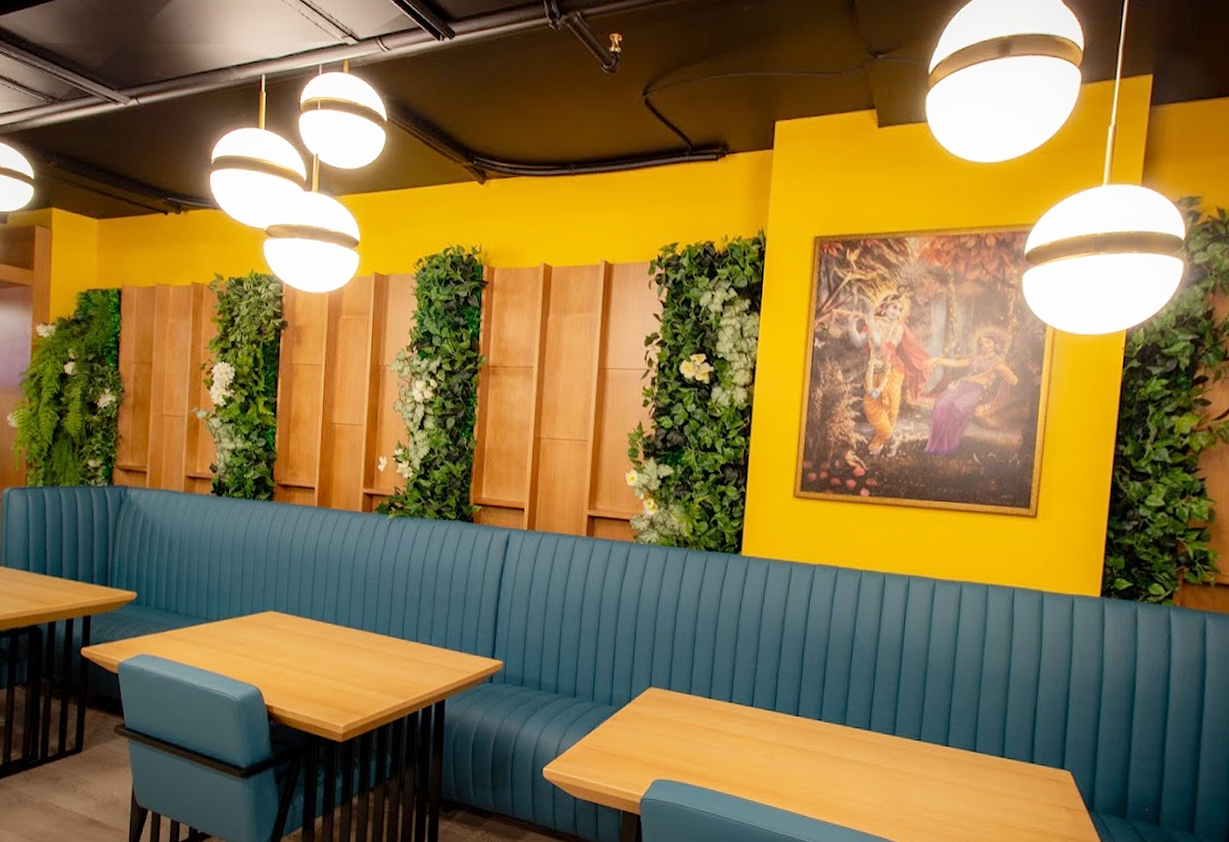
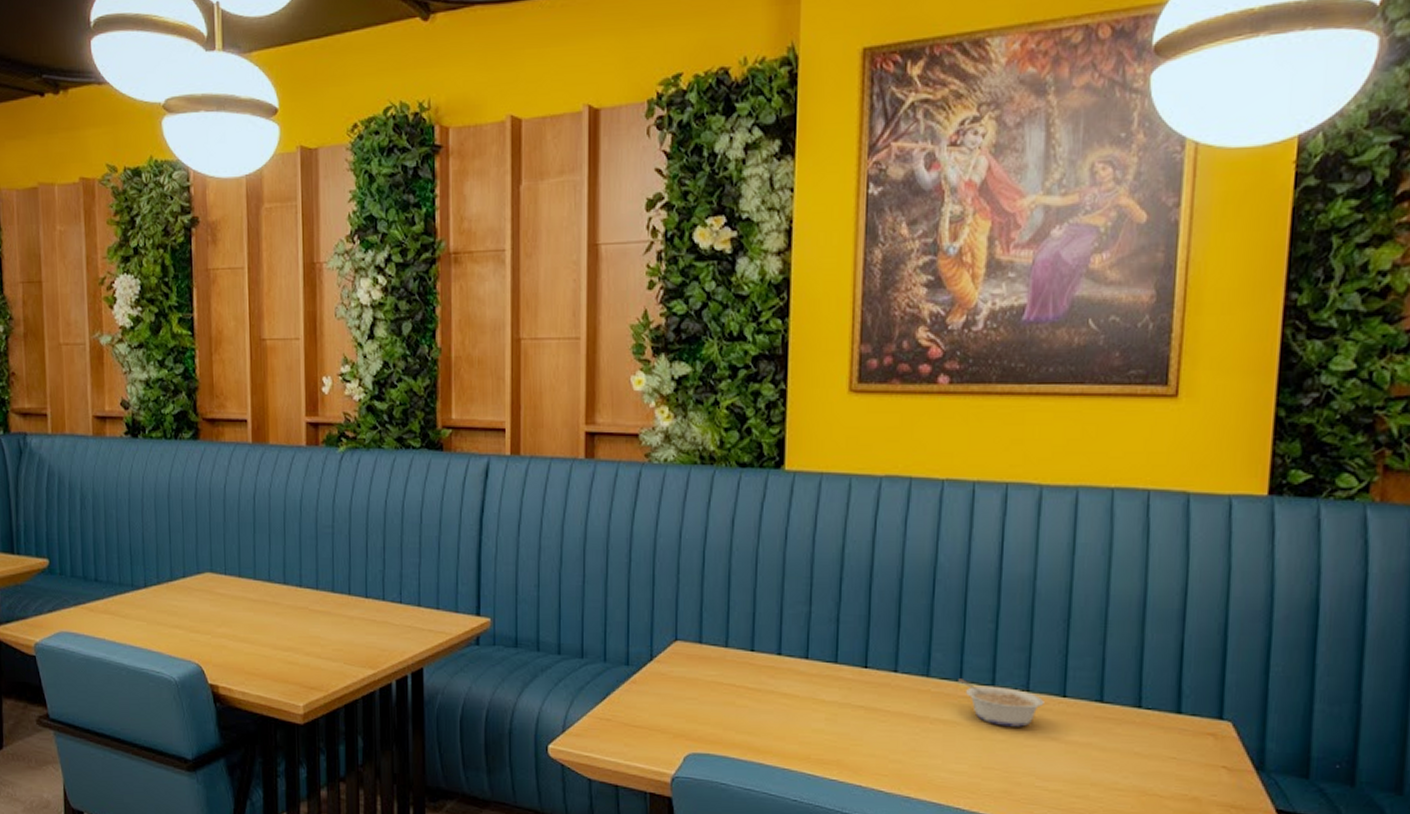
legume: none [867,728,932,769] -> present [958,679,1044,727]

